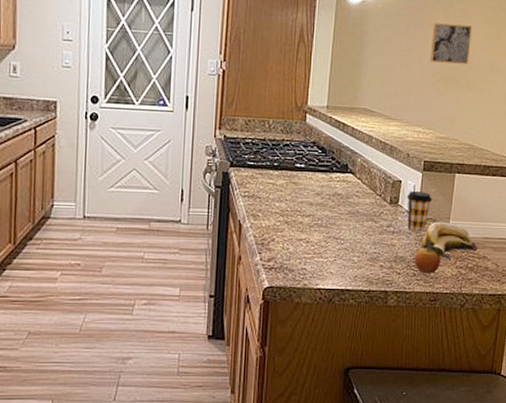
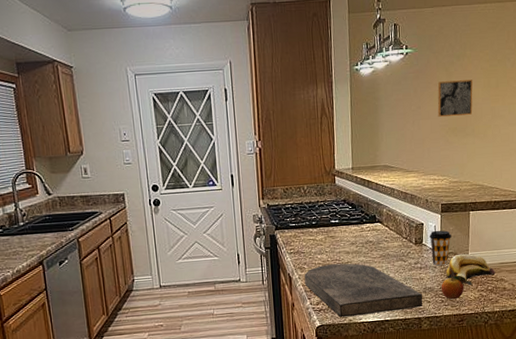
cutting board: none [257,215,393,281] -> present [304,263,423,318]

